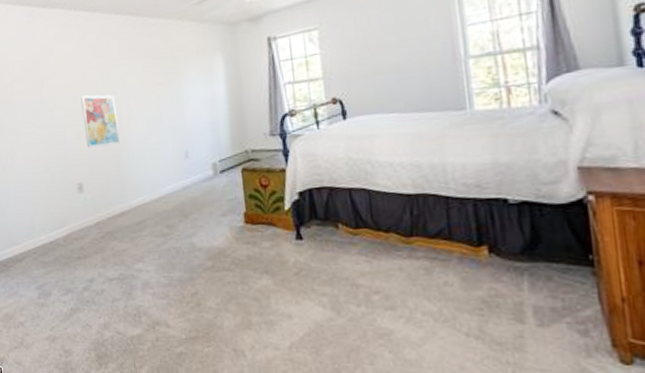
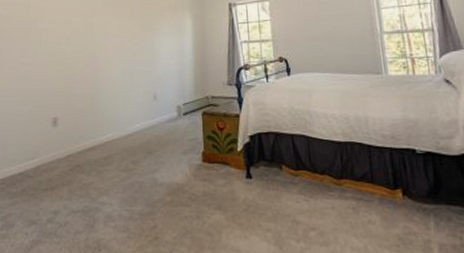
wall art: present [81,95,120,148] -> none [64,38,96,86]

